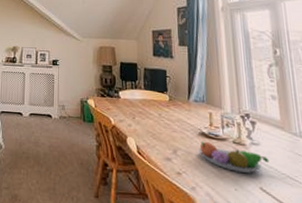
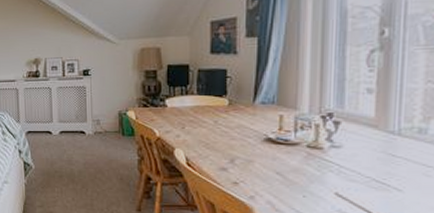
fruit bowl: present [198,141,270,173] -> none [262,147,352,178]

